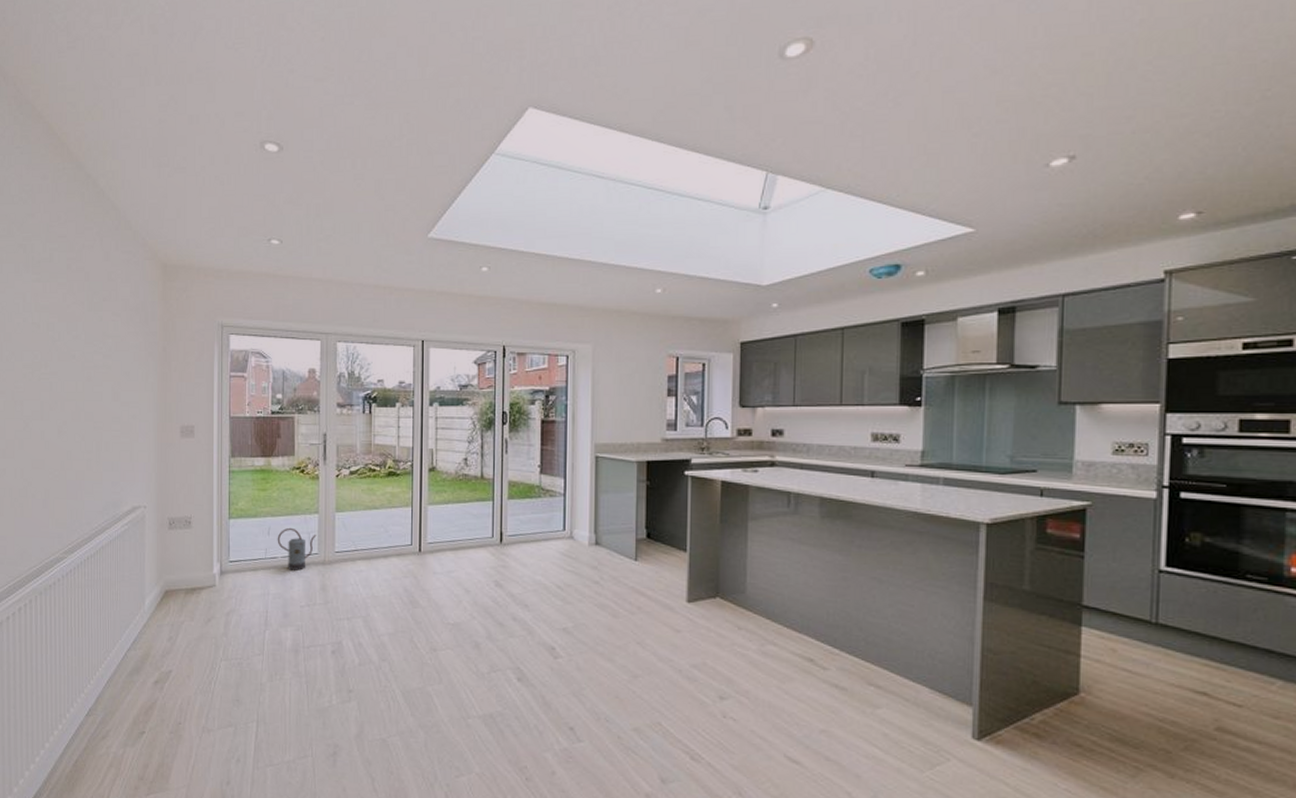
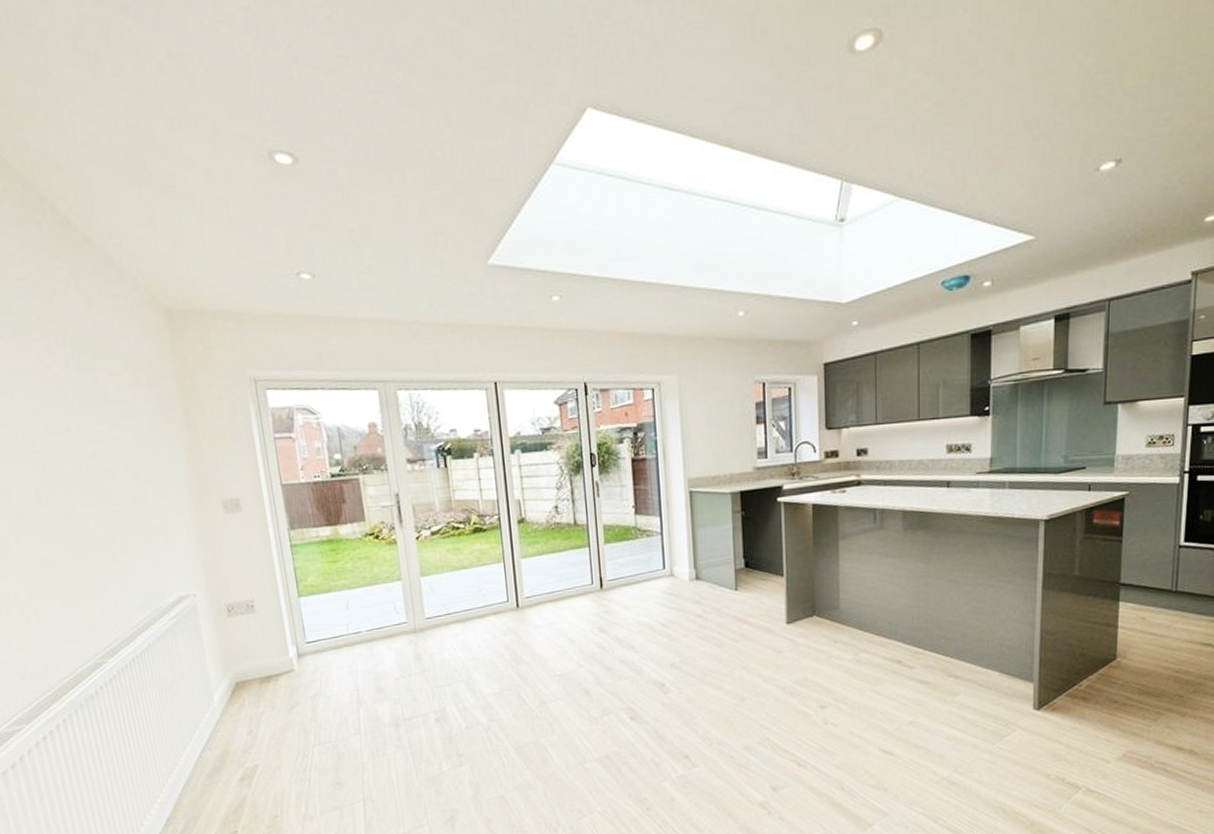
watering can: present [277,527,317,571] -> none [358,598,403,643]

